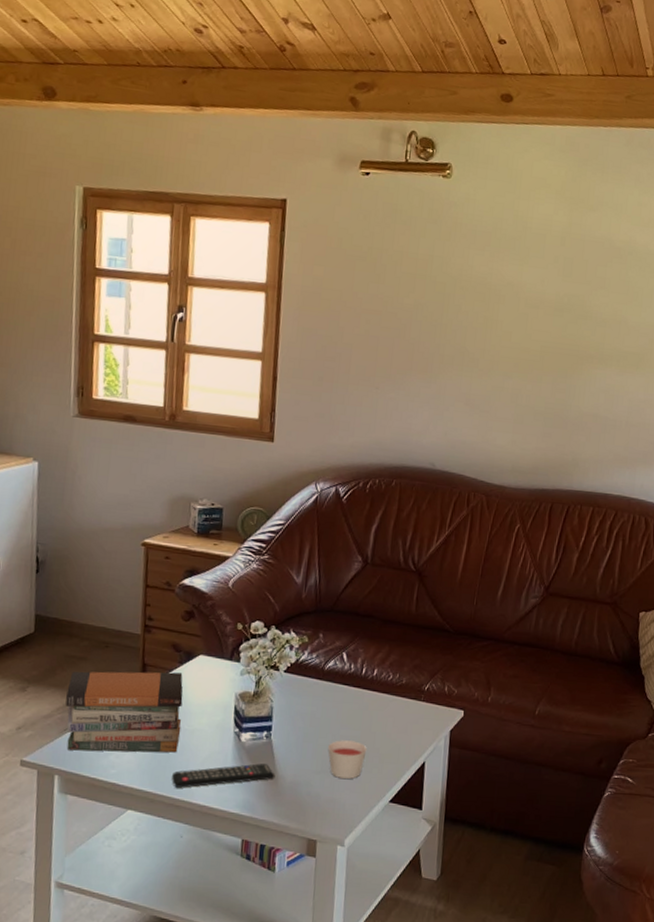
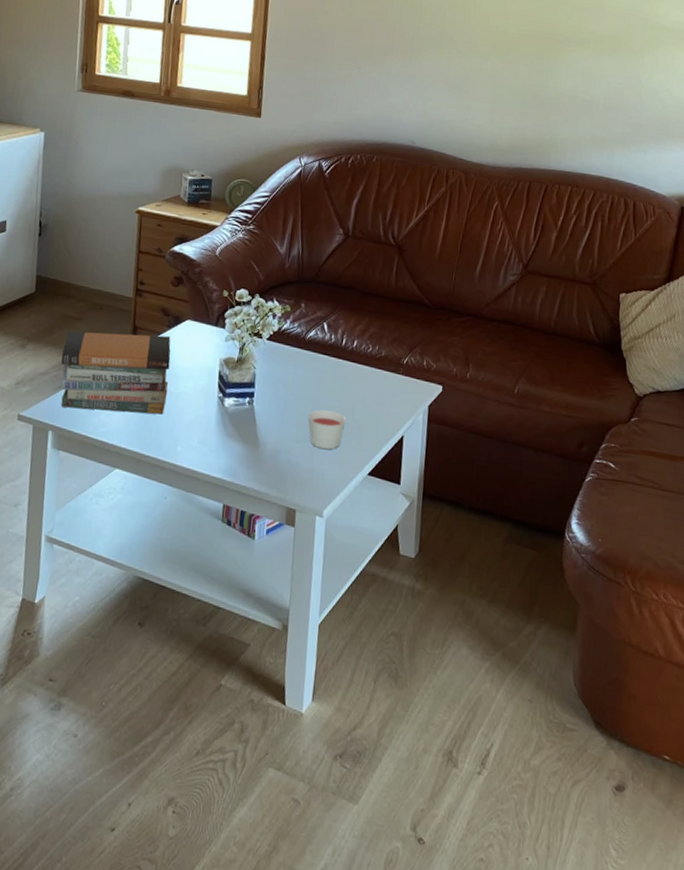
remote control: present [172,763,275,788] -> none [158,429,257,450]

